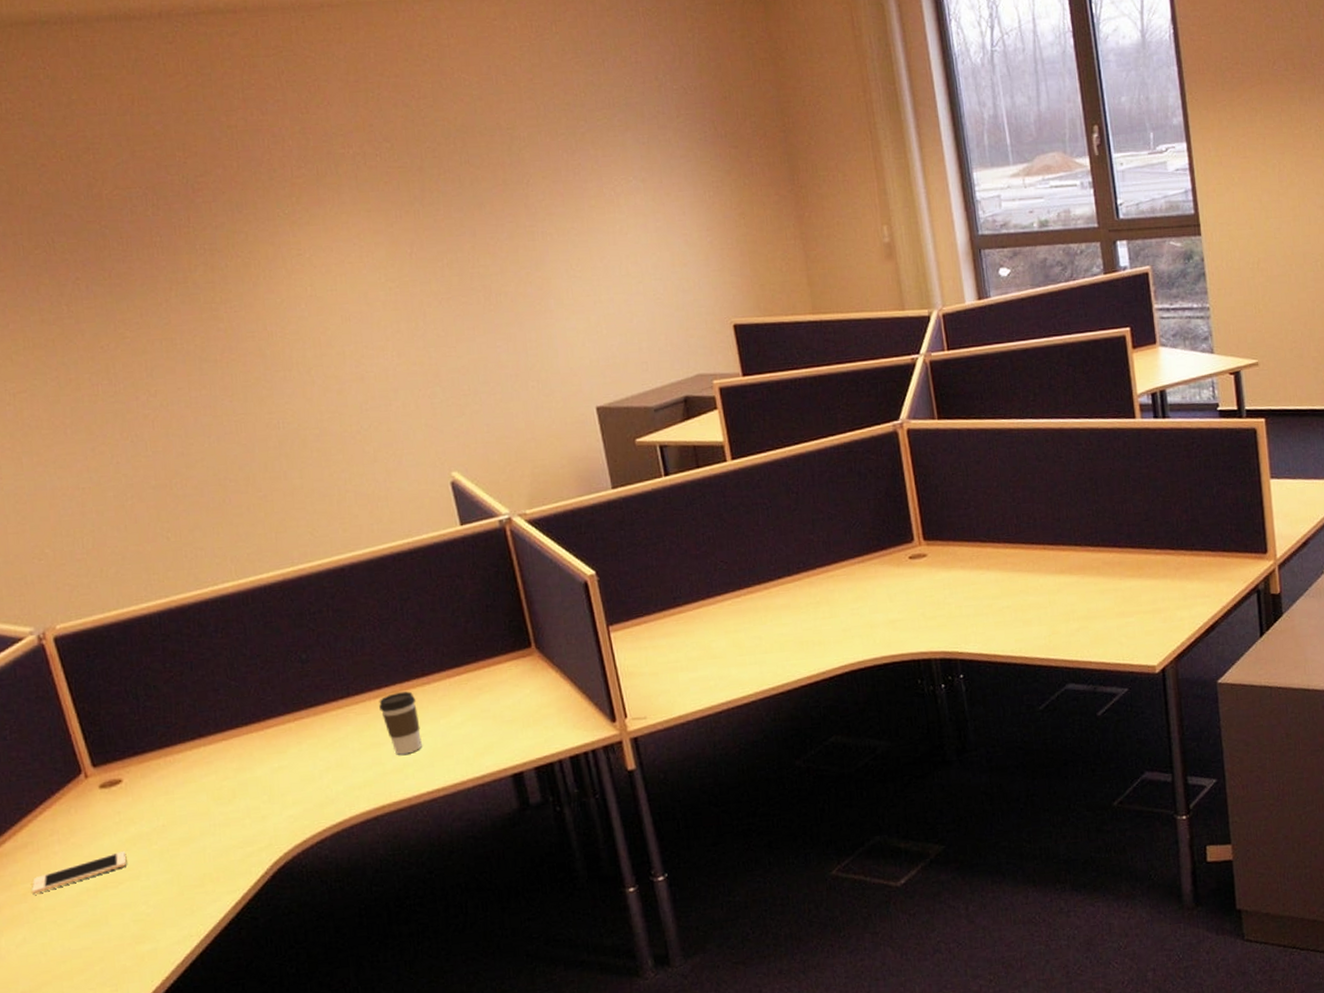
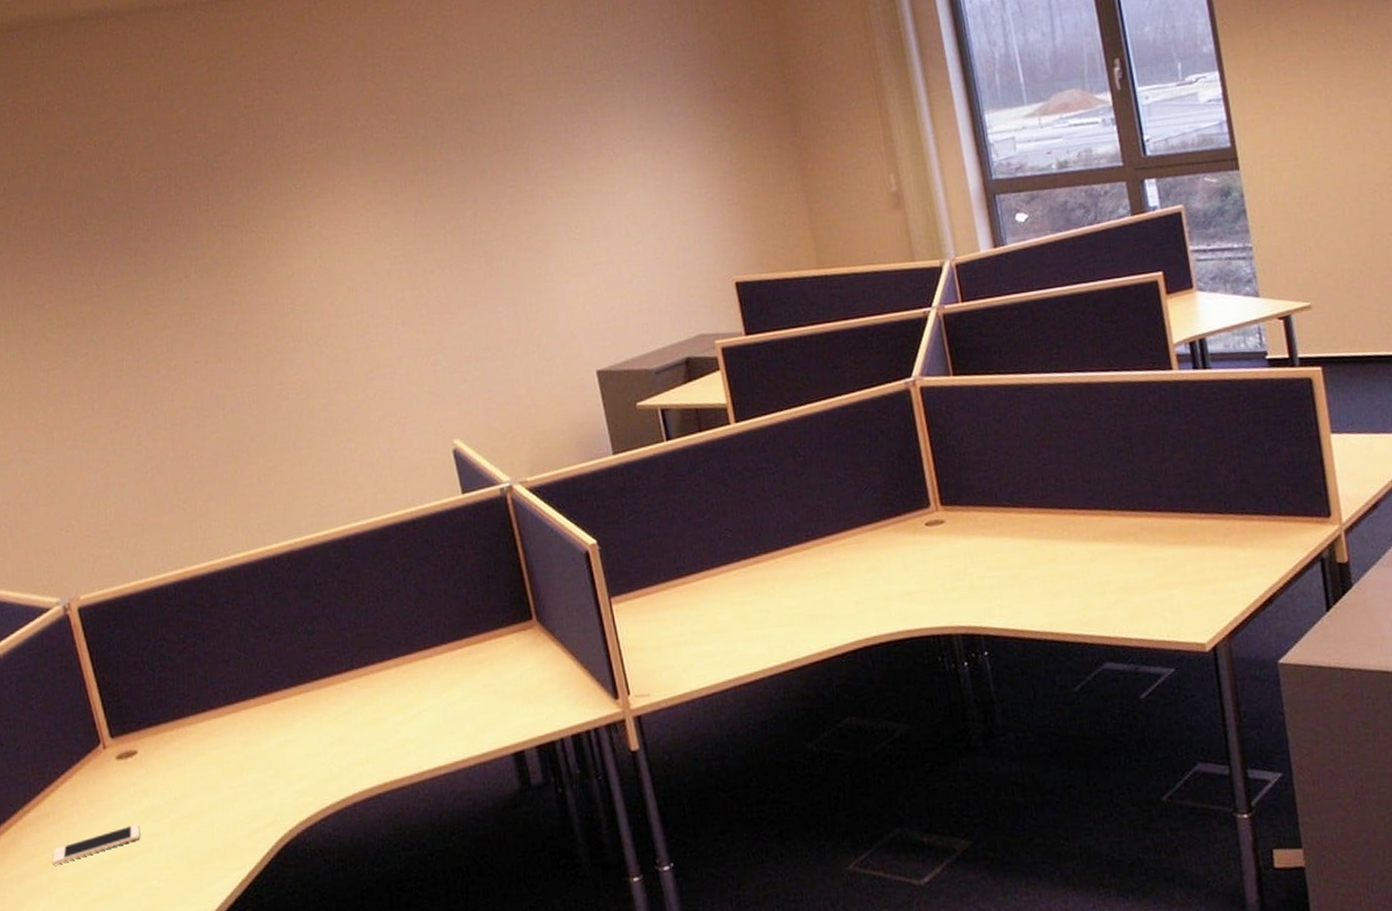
coffee cup: present [379,691,422,755] -> none [382,664,424,730]

